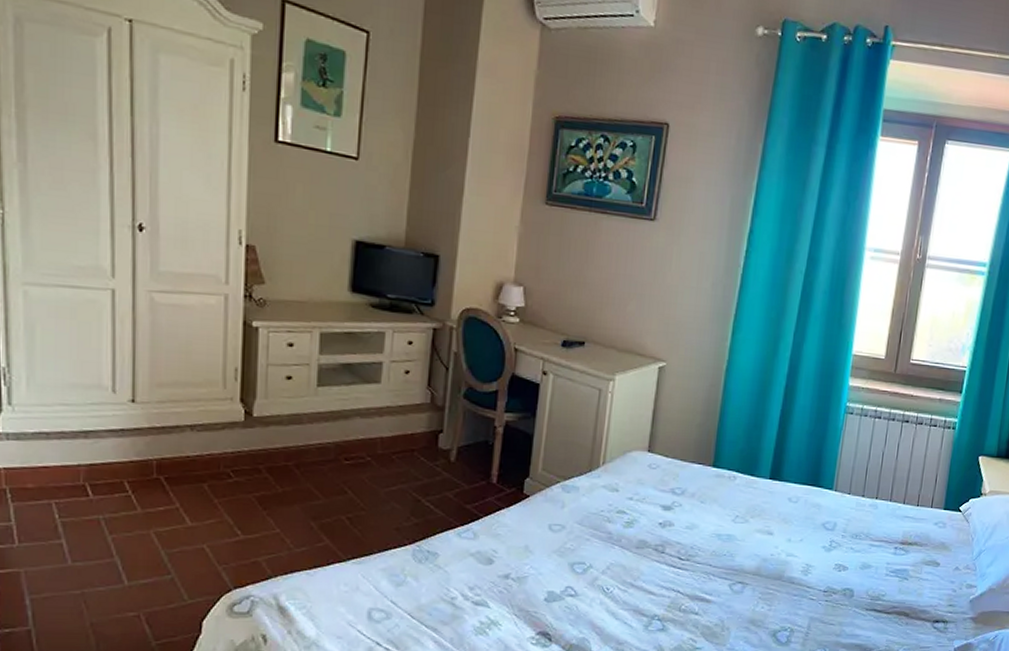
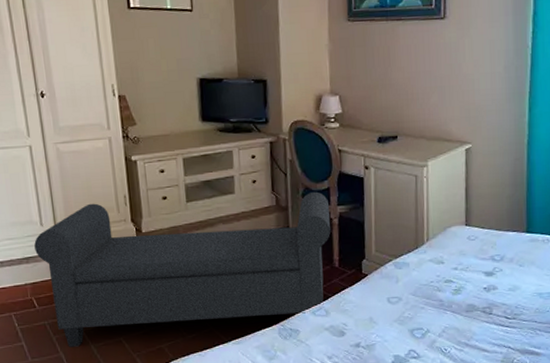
ottoman: none [99,372,495,552] -> present [34,191,331,347]

